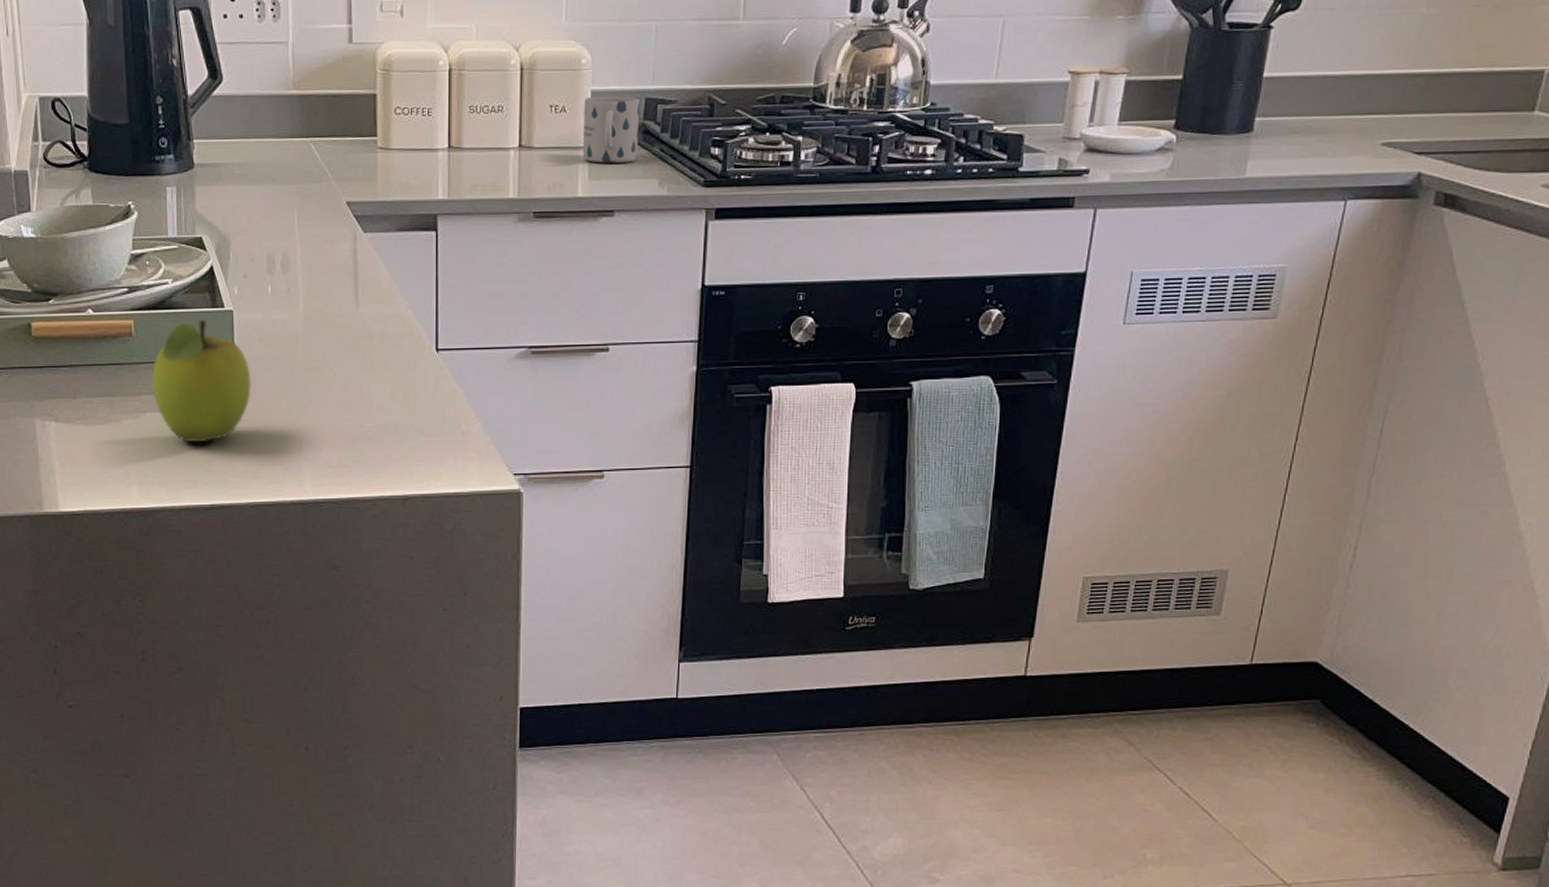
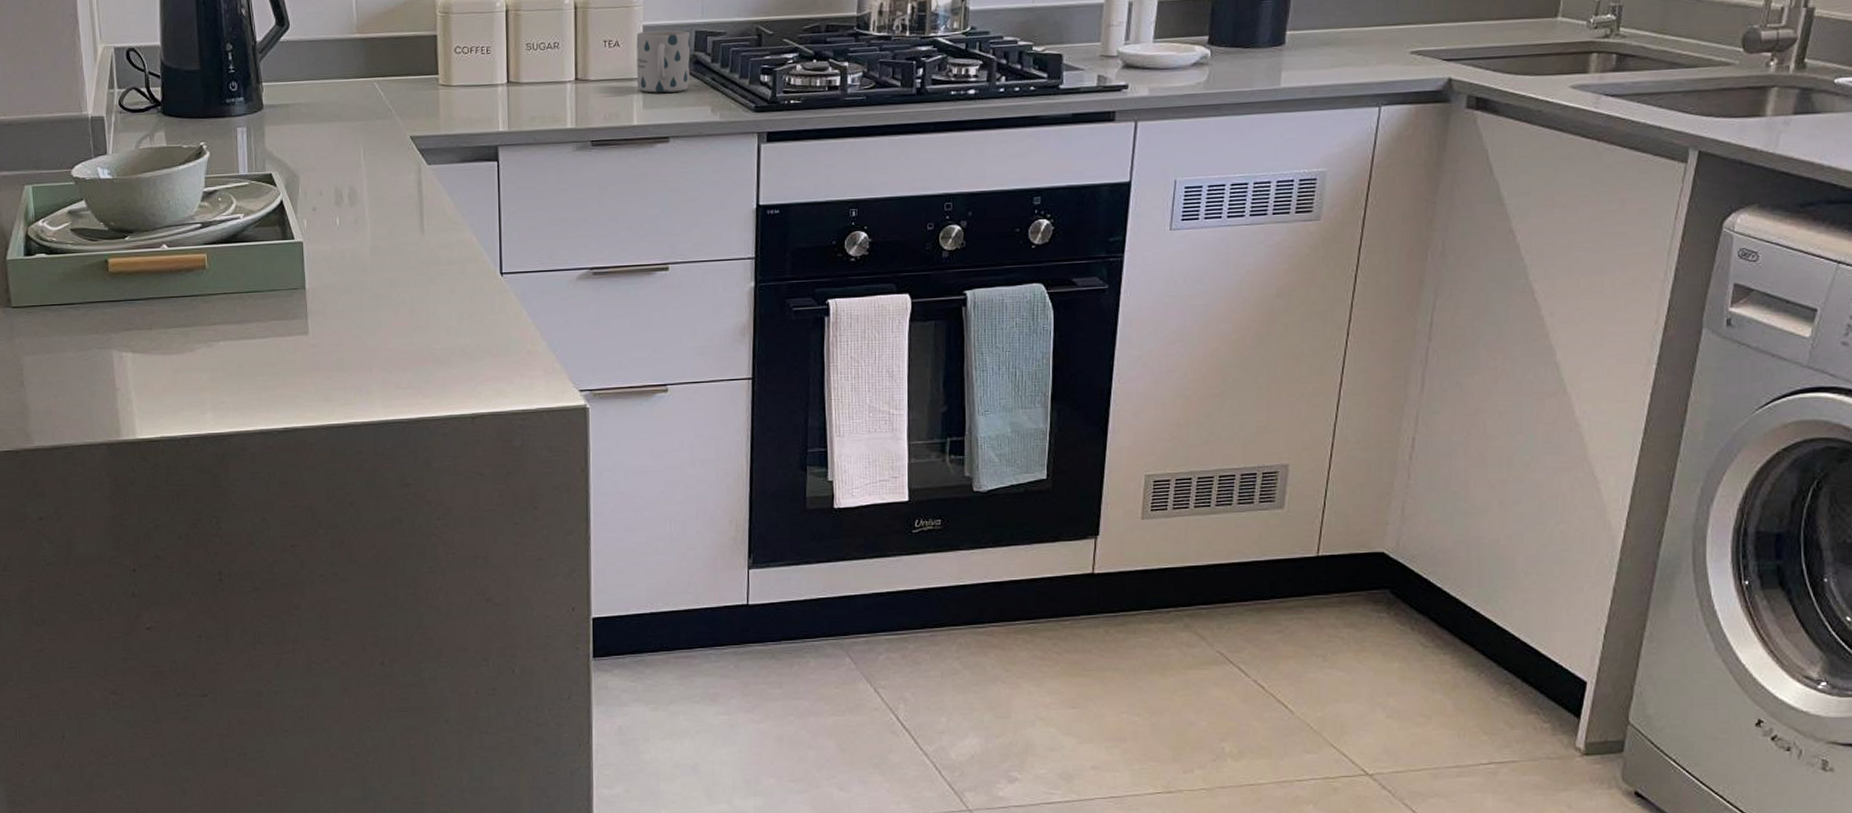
fruit: present [152,319,251,443] -> none [225,251,322,369]

